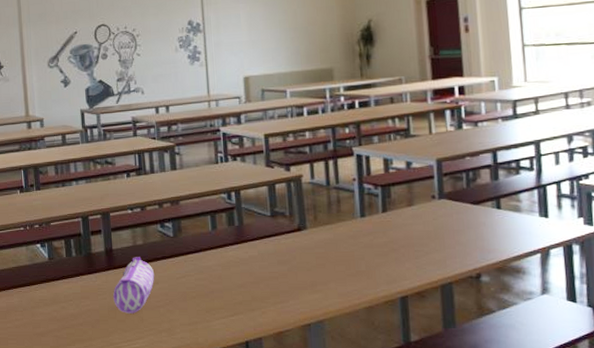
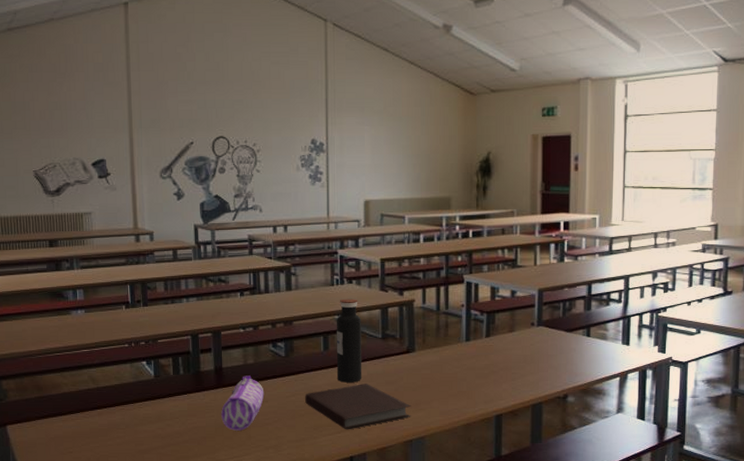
notebook: none [195,264,308,313] -> present [305,384,411,430]
water bottle: none [223,176,253,263] -> present [336,298,362,383]

